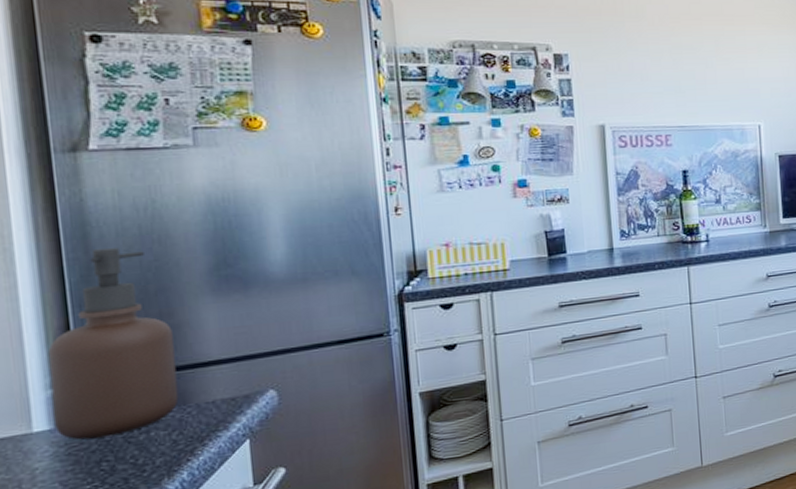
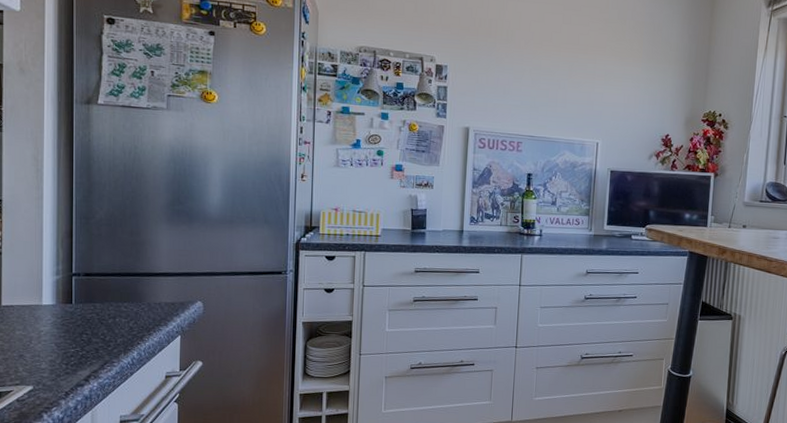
soap dispenser: present [47,248,179,440] -> none [57,178,138,317]

